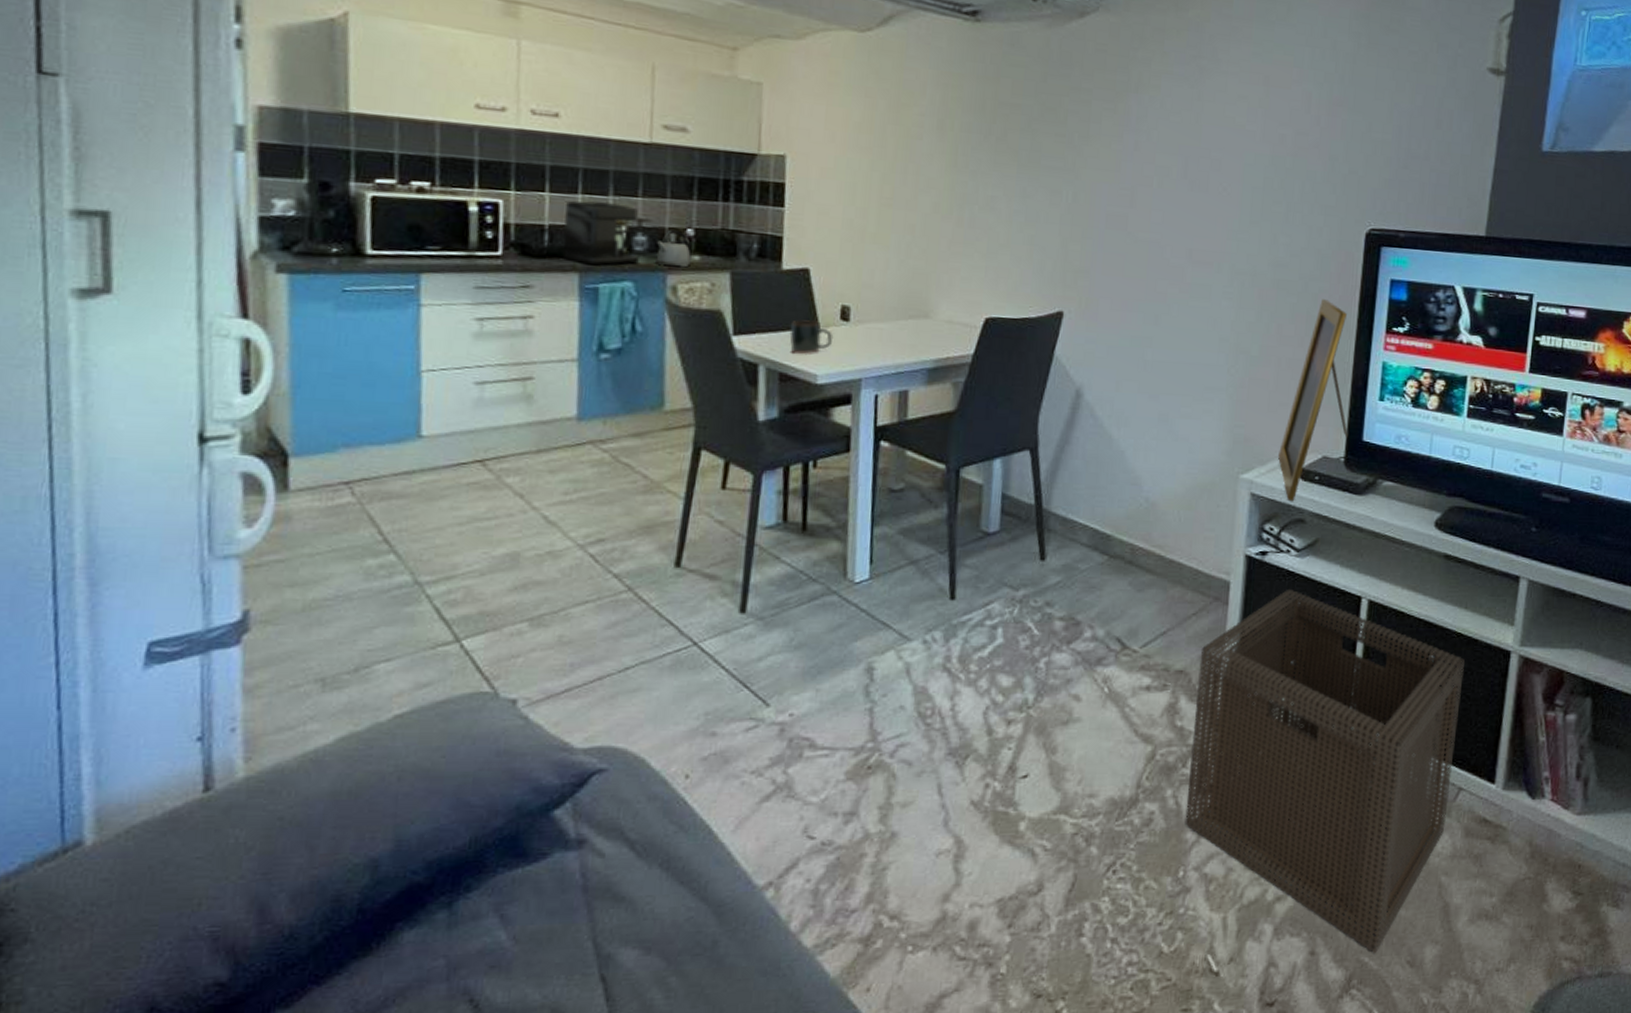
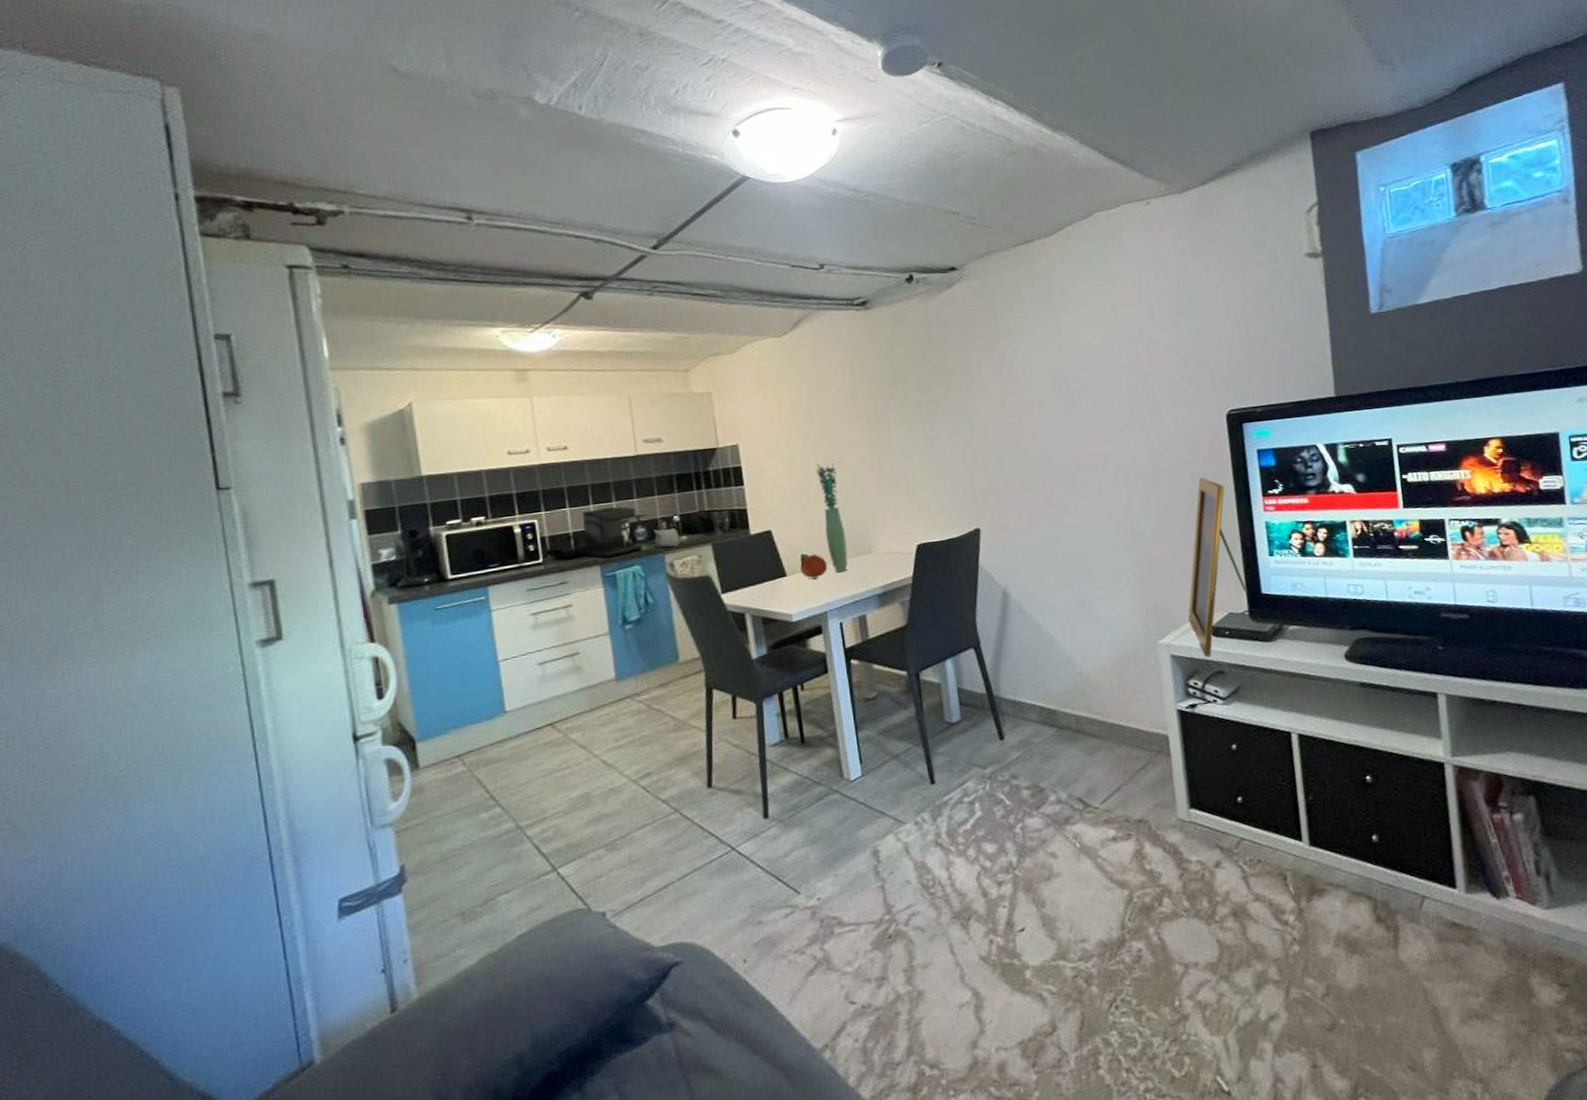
mug: present [789,319,834,355] -> none [764,570,799,600]
fruit: none [838,307,873,336] -> present [800,554,828,578]
vase: none [876,198,903,335] -> present [816,463,848,573]
storage basket: present [1185,588,1465,954] -> none [1154,734,1417,1062]

